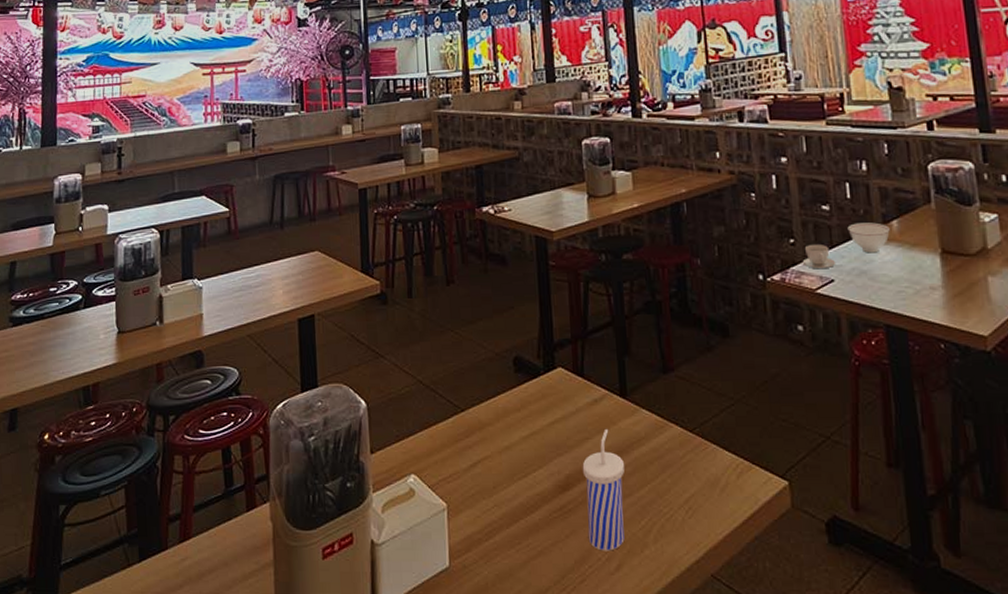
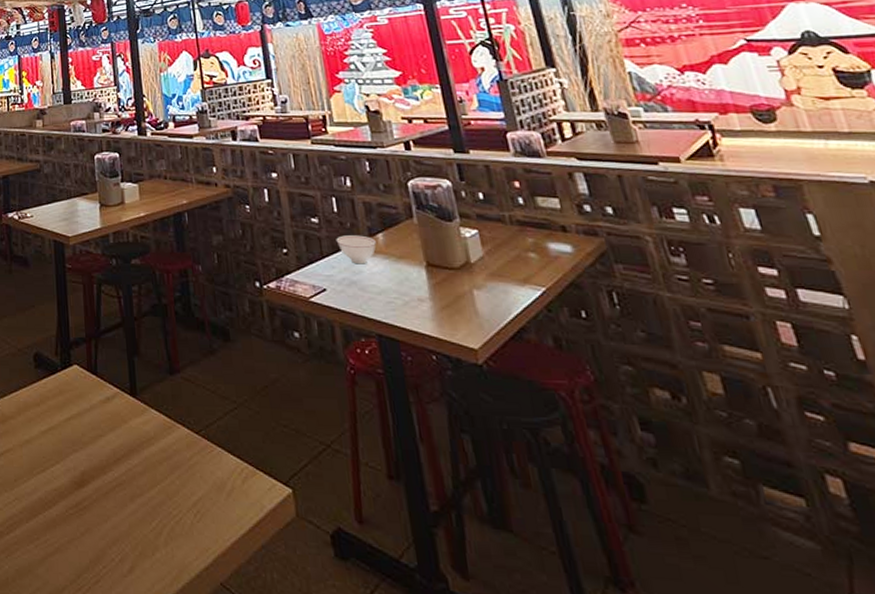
beverage cup: present [582,428,625,551] -> none [96,426,137,552]
teacup: present [802,245,836,269] -> none [295,255,327,279]

